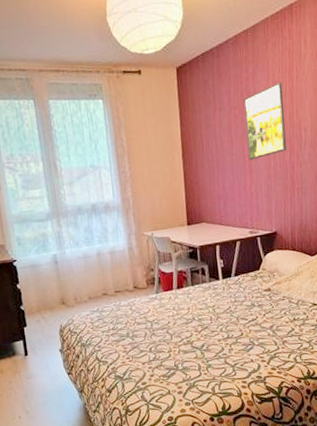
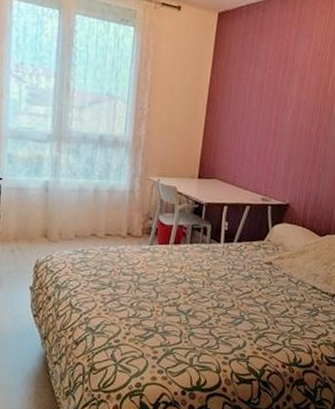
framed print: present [243,82,287,160] -> none [274,51,323,125]

